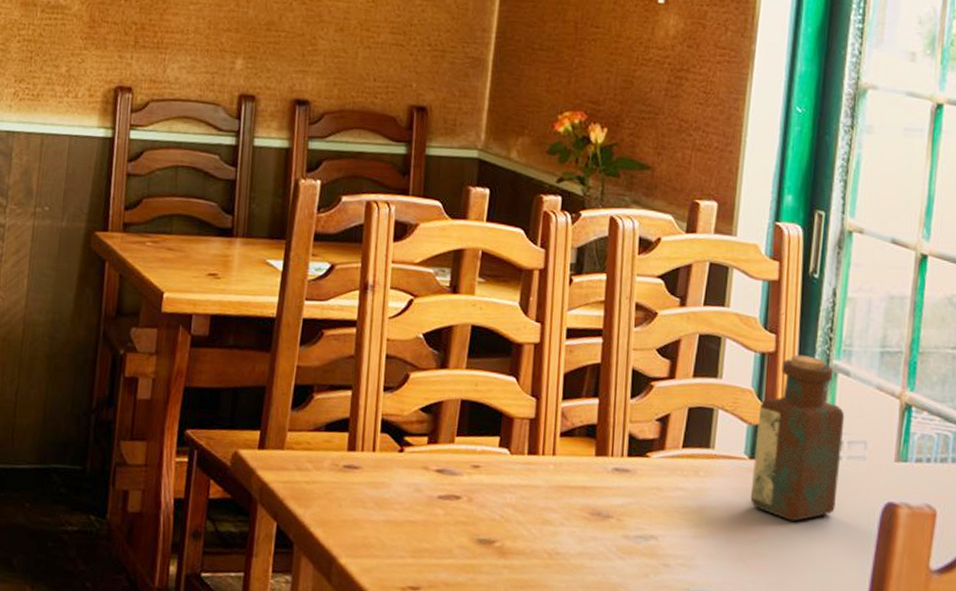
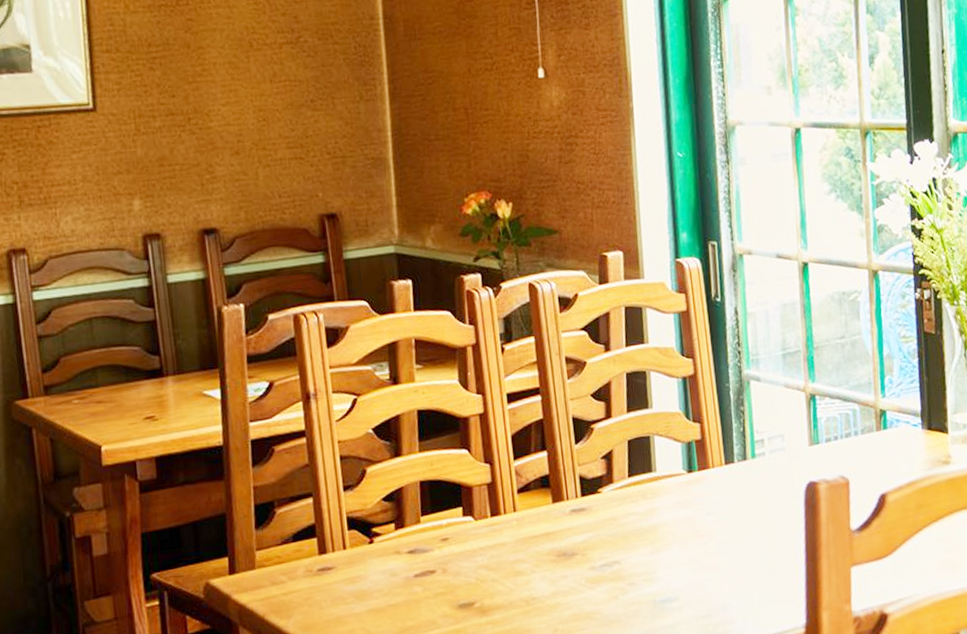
bottle: present [750,354,845,522] -> none [689,371,767,519]

